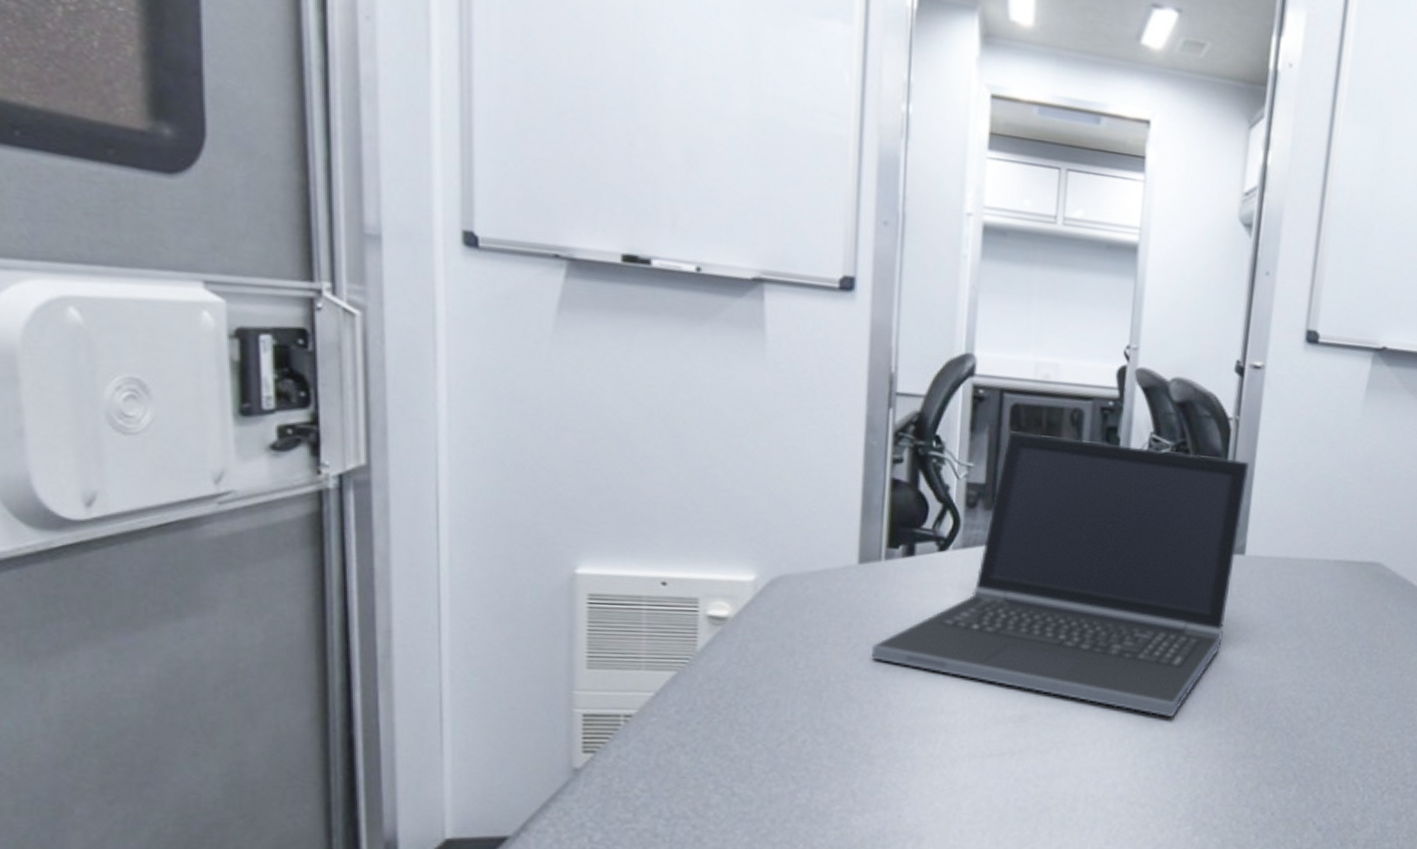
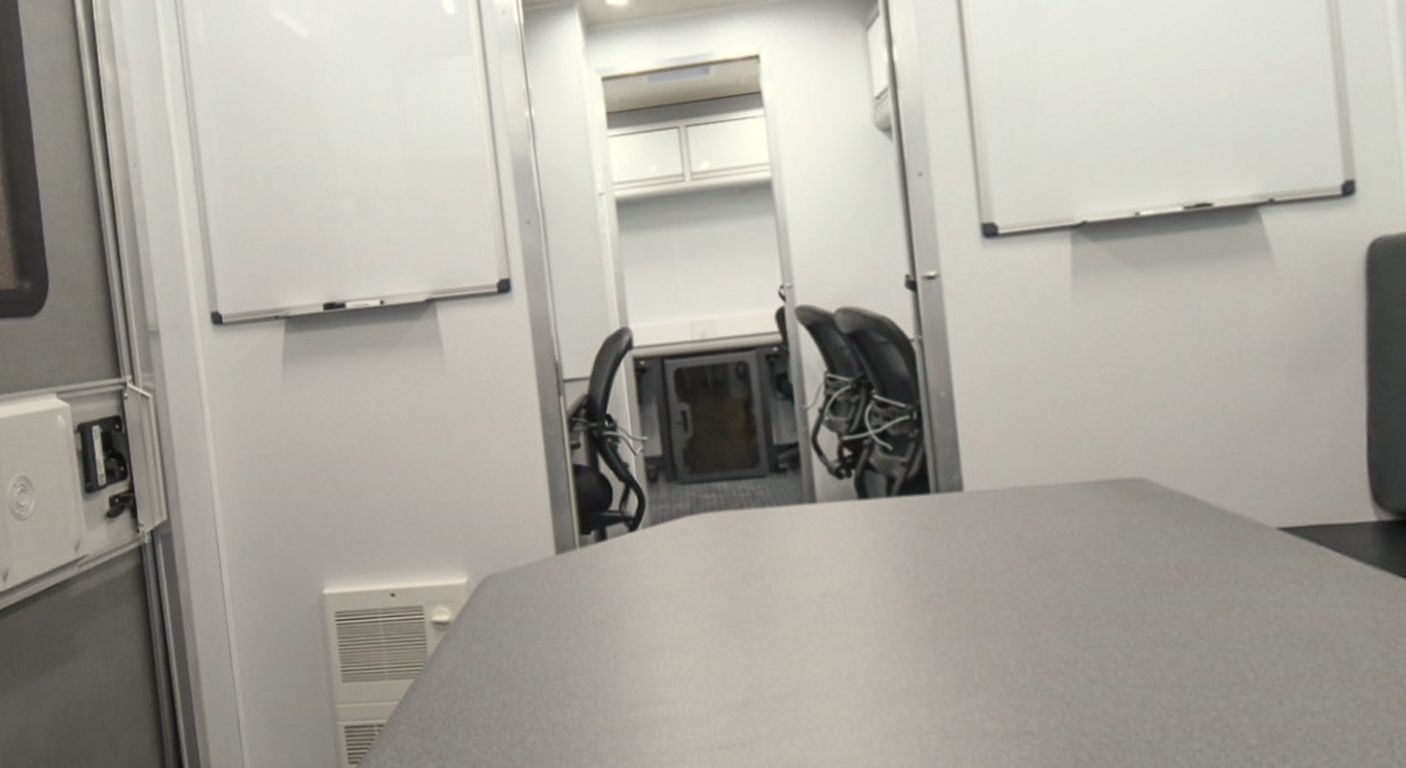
laptop computer: present [871,431,1250,717] -> none [581,384,958,692]

